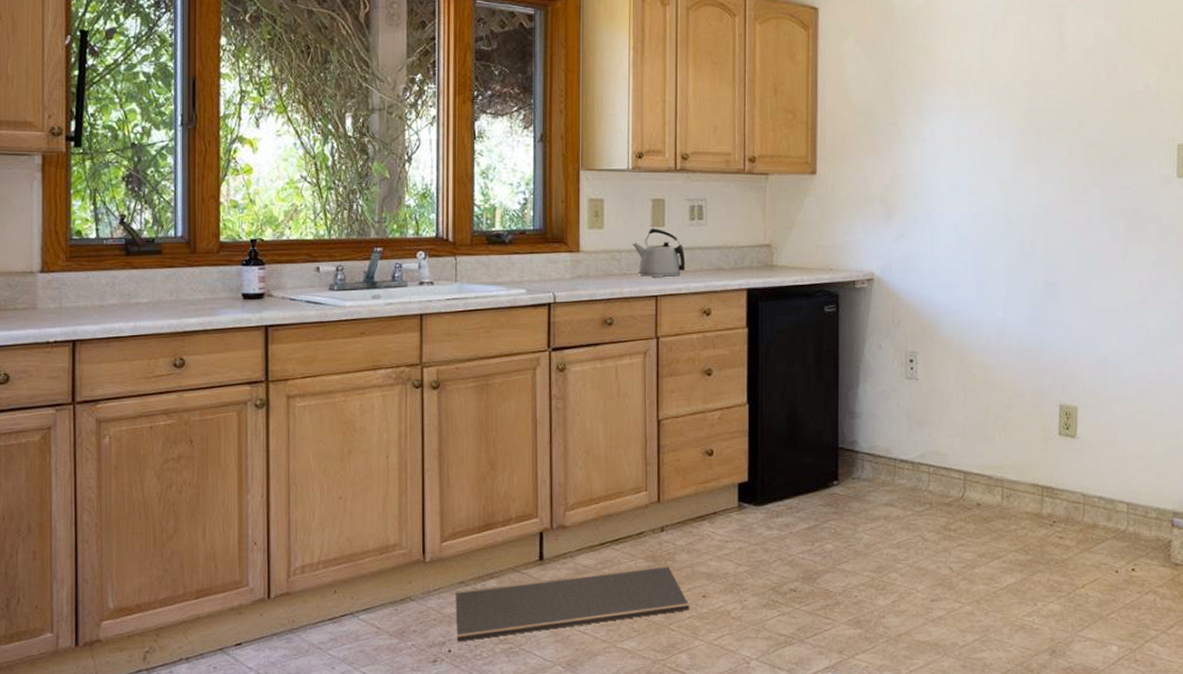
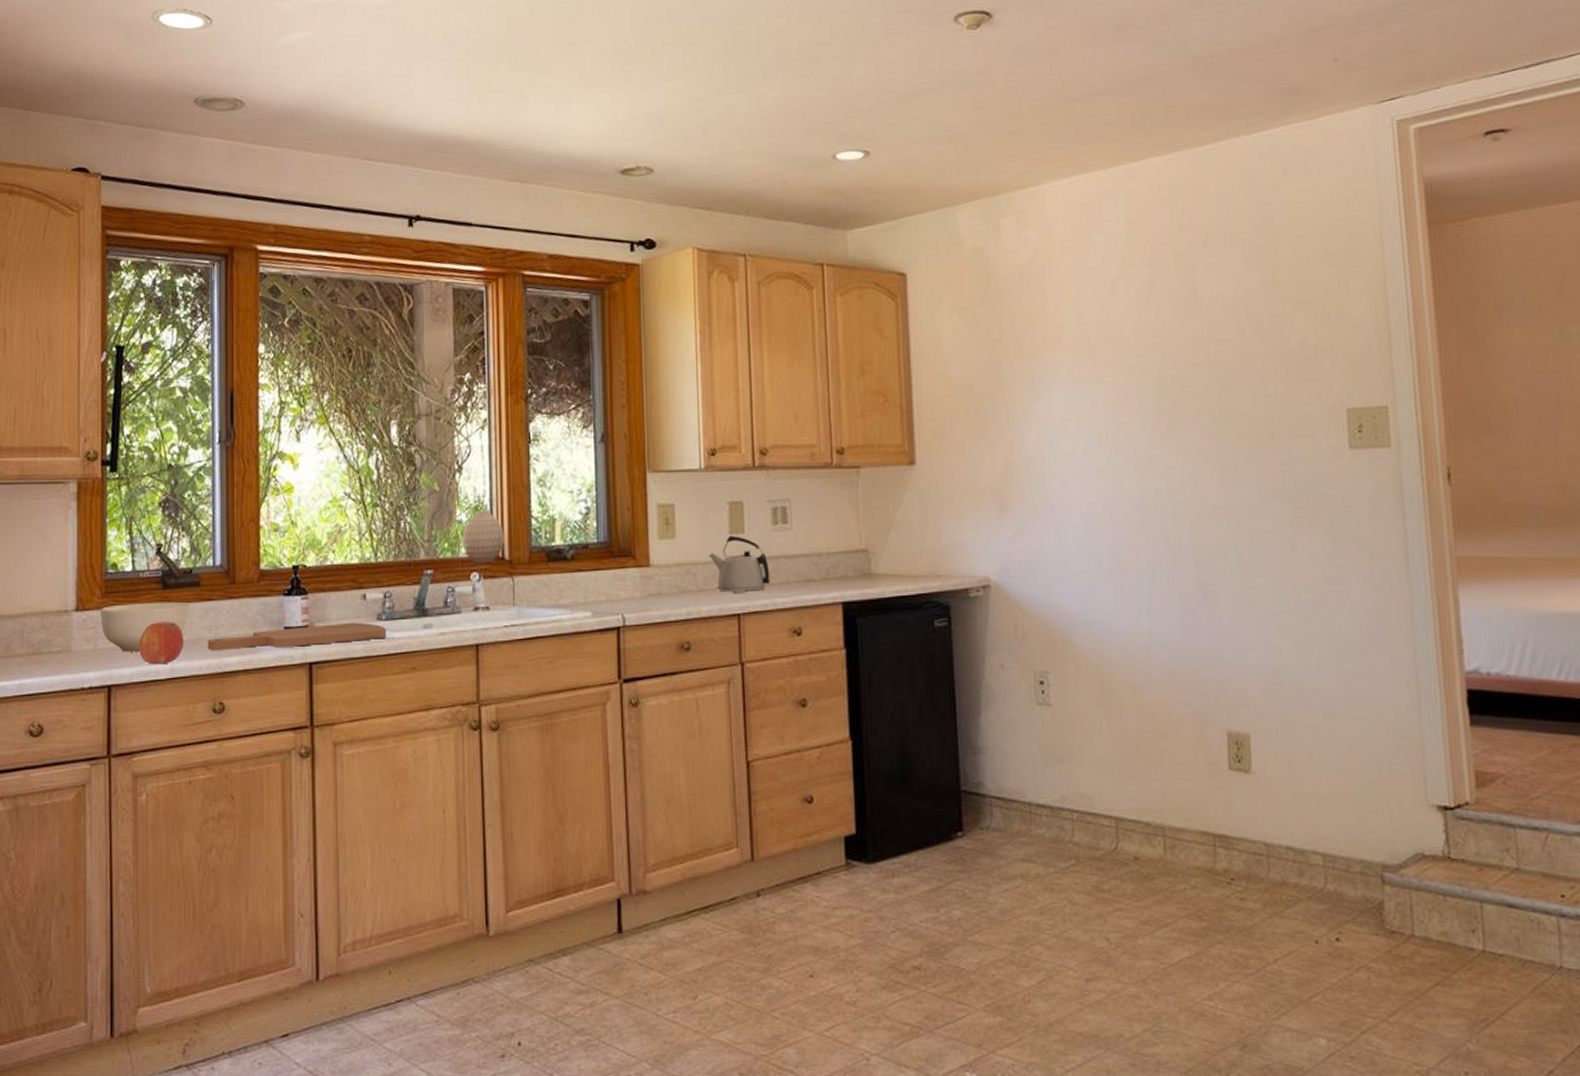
bowl: none [64,267,153,311] -> present [100,601,191,652]
fruit: none [103,285,147,323] -> present [139,621,184,665]
cutting board: none [168,291,338,312] -> present [207,622,387,650]
vase: none [410,197,448,245] -> present [462,510,504,564]
door mat: present [456,565,689,642] -> none [524,938,795,1033]

